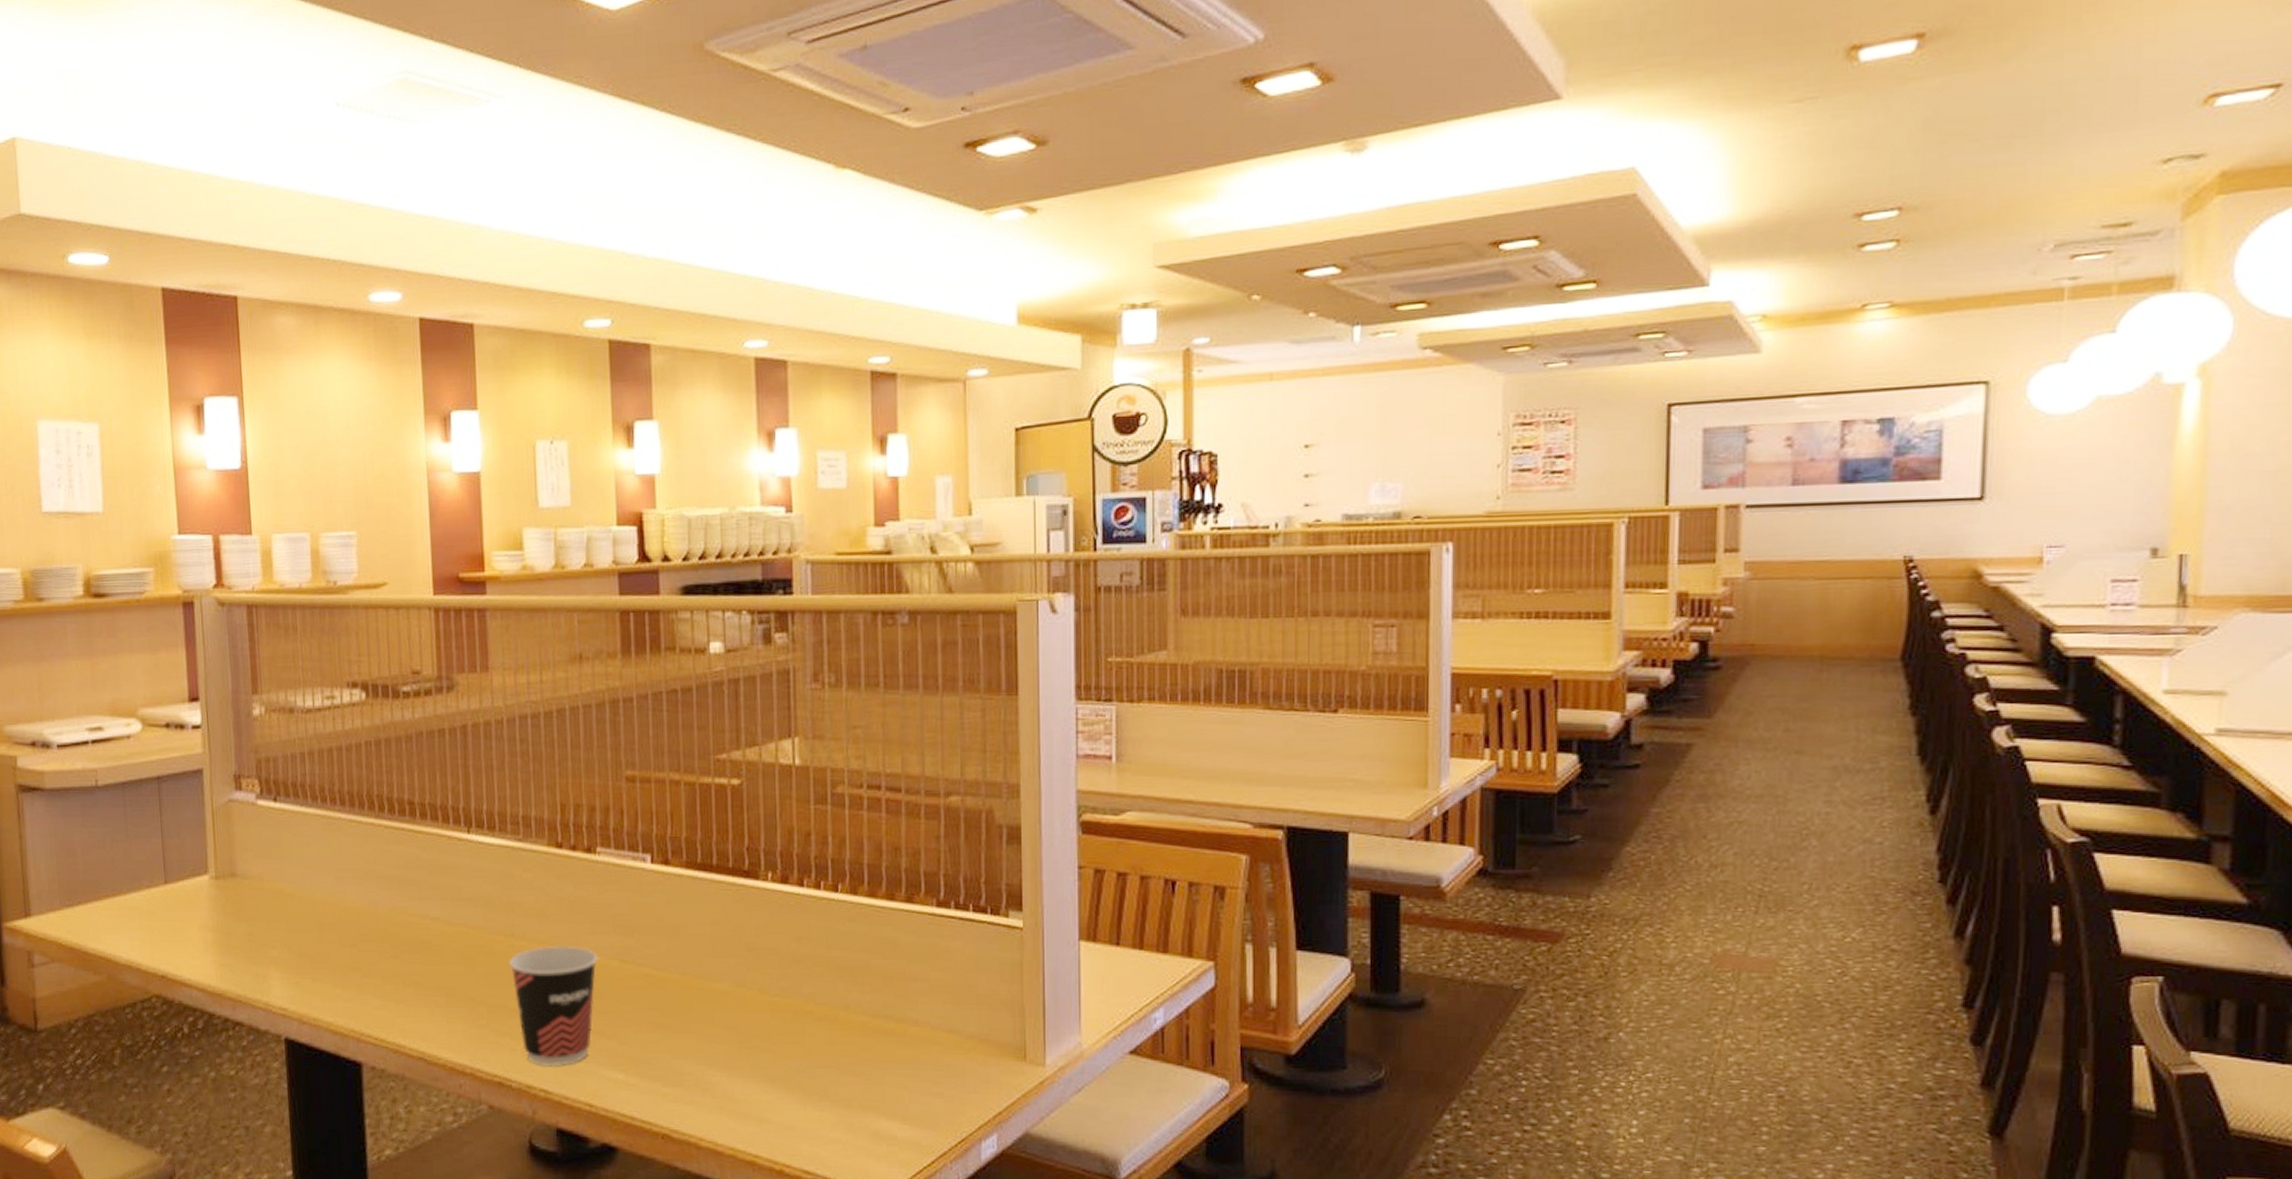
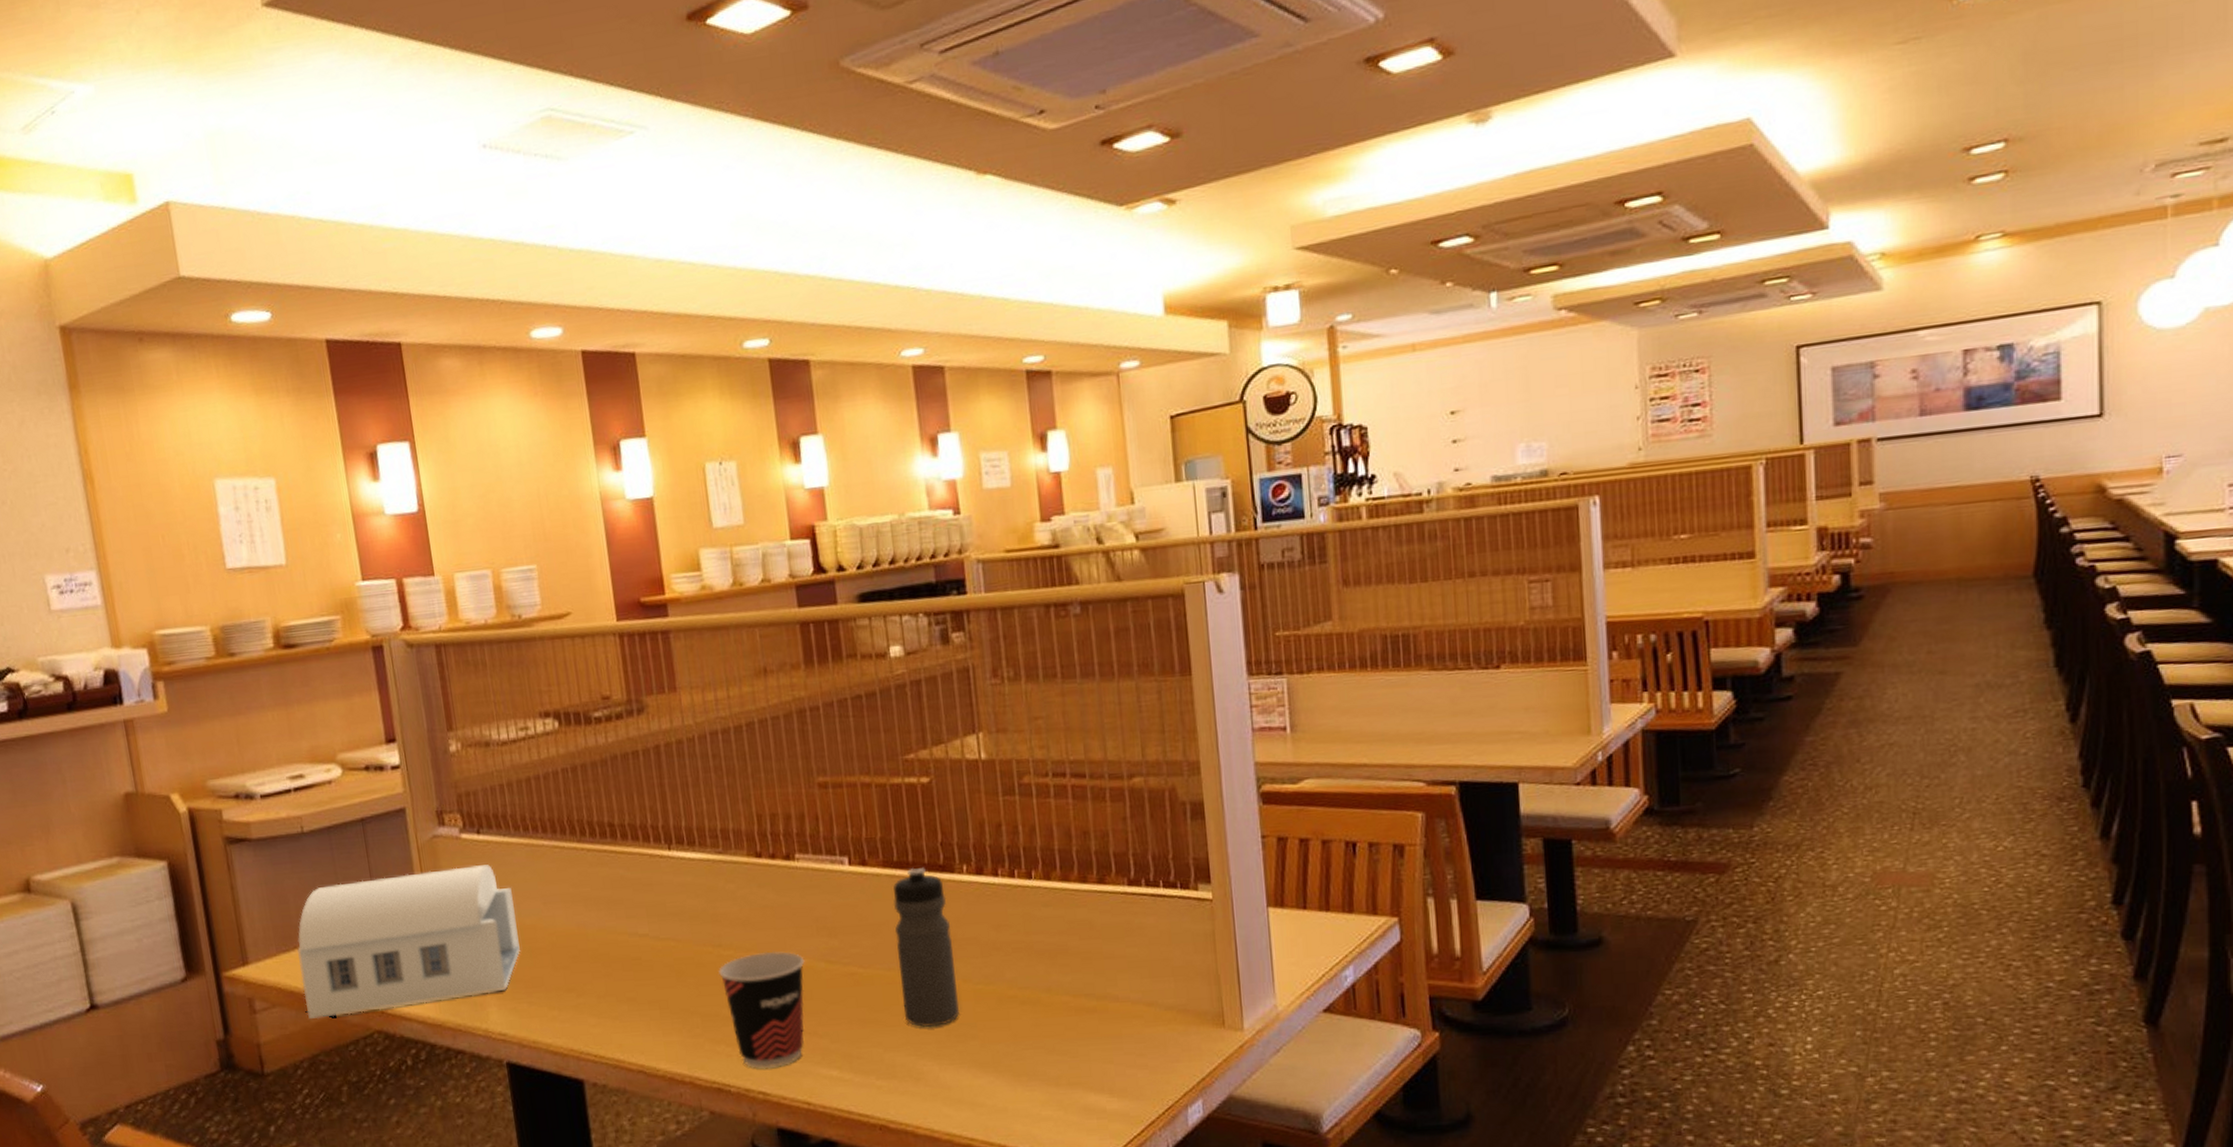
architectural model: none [82,834,308,978] -> present [297,864,520,1020]
water bottle: none [693,870,753,1036] -> present [893,867,959,1027]

